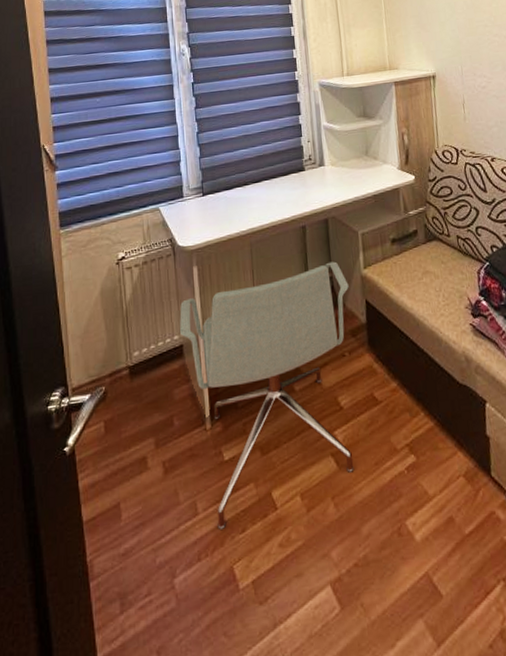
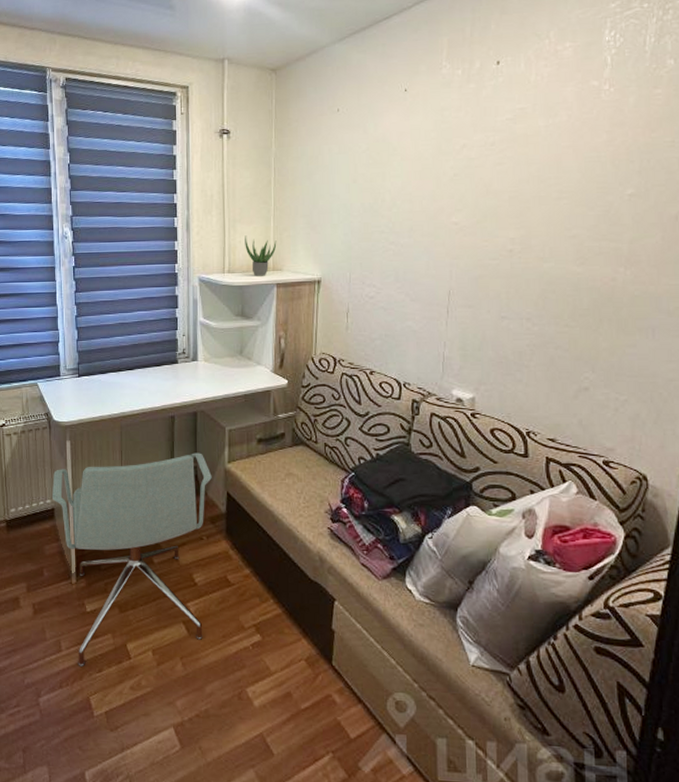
potted plant: none [360,38,391,77] -> present [245,235,277,276]

